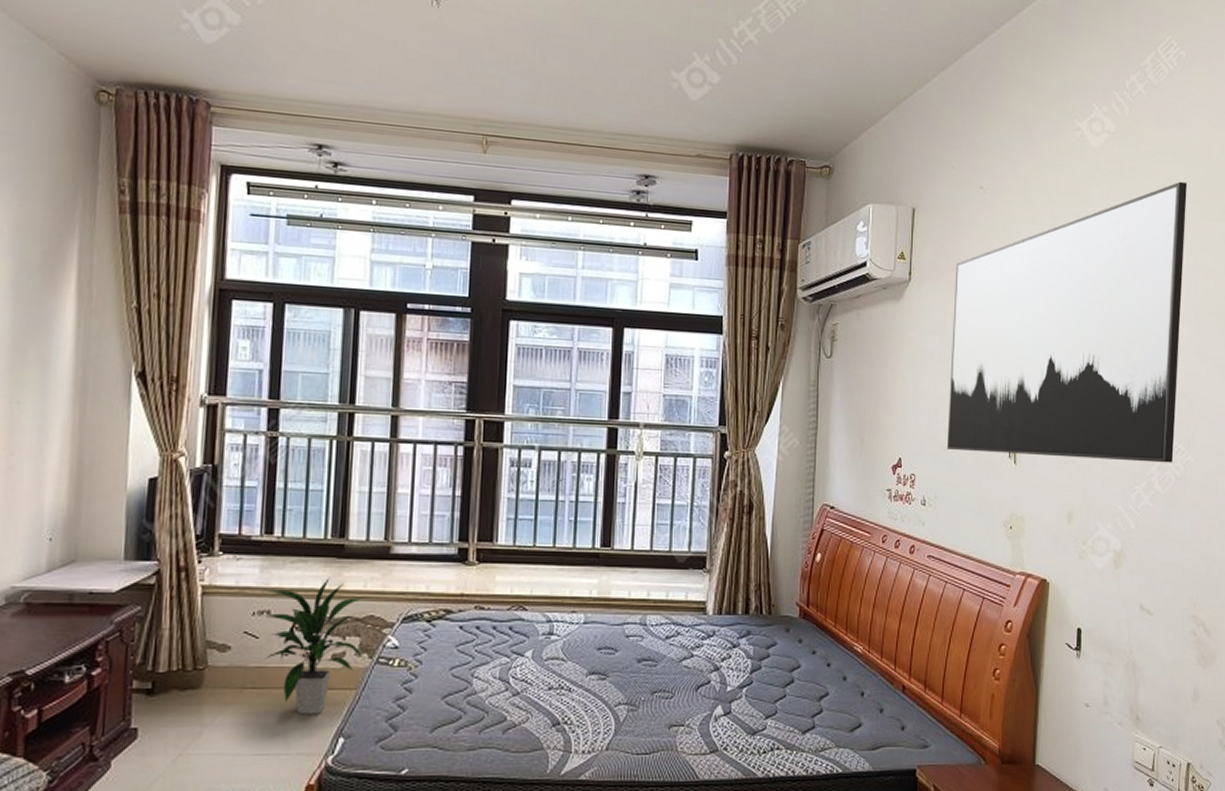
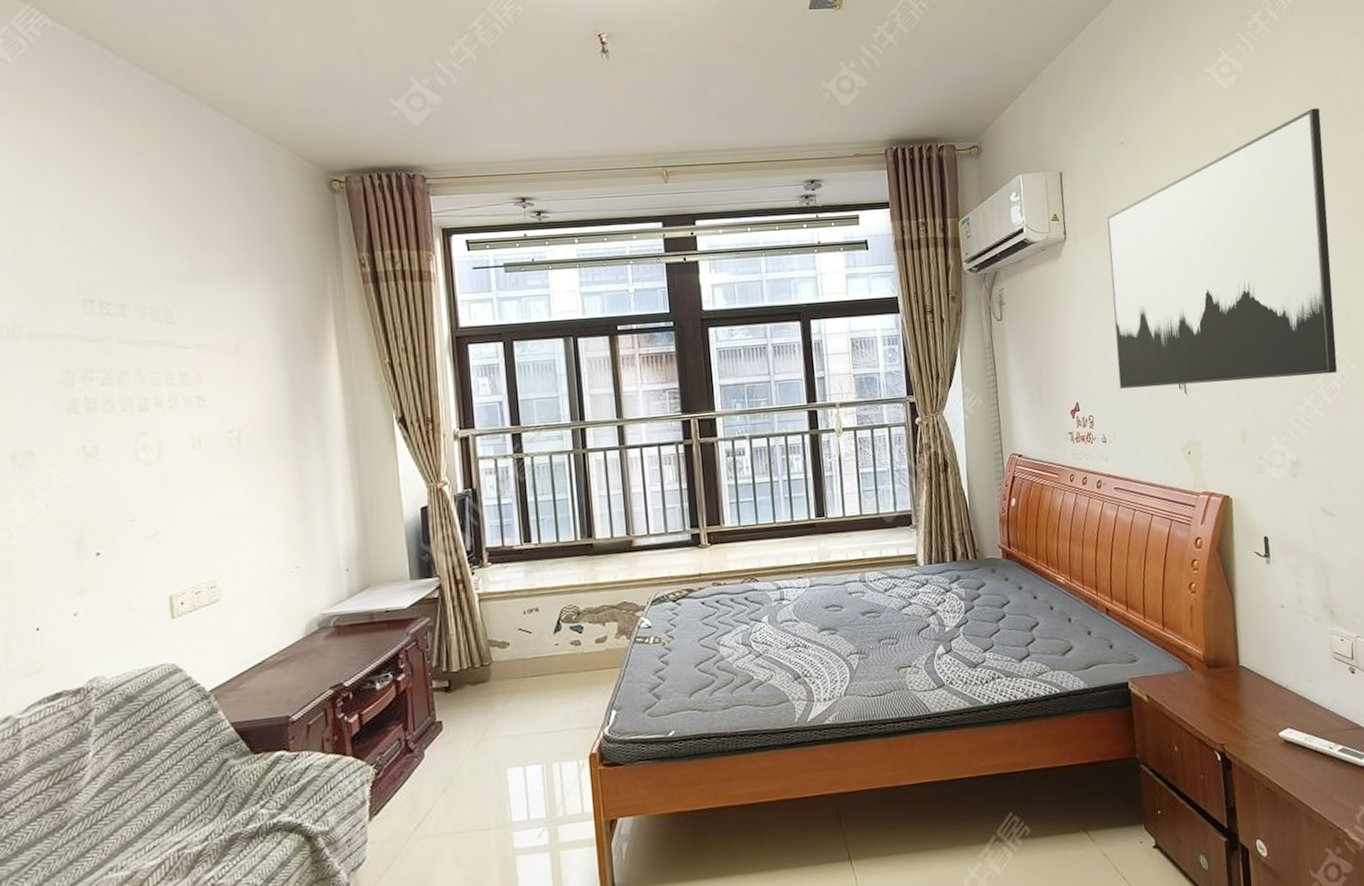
indoor plant: present [265,578,362,715] -> none [533,573,622,695]

